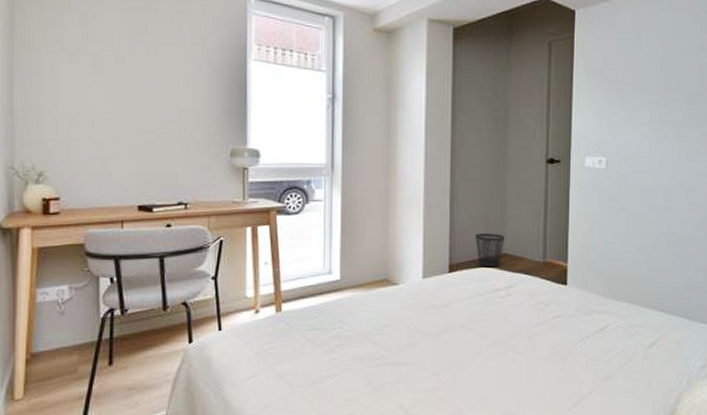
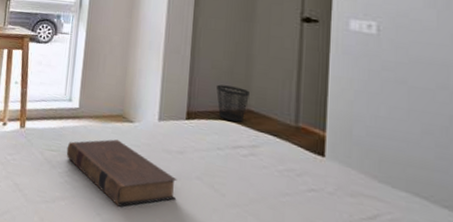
book: none [331,305,443,370] -> present [66,139,177,207]

